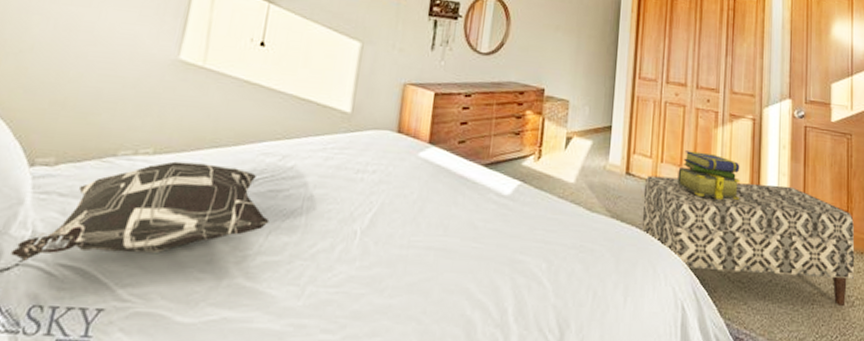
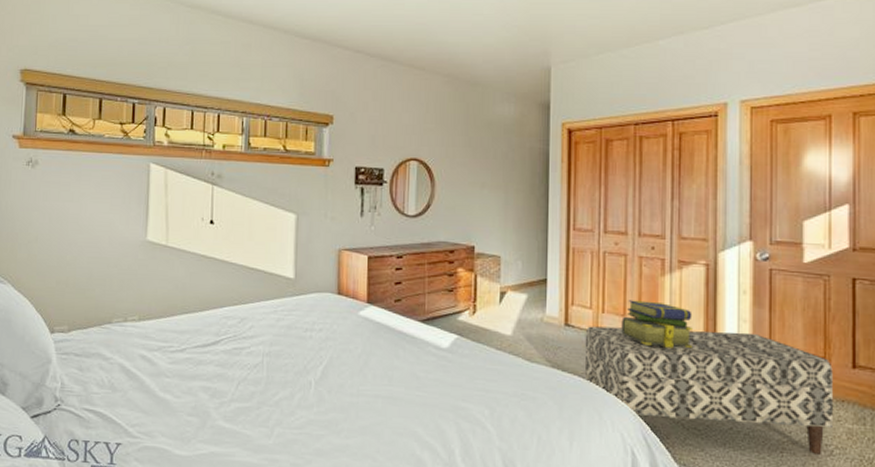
decorative pillow: present [11,161,270,261] -> none [50,326,237,406]

